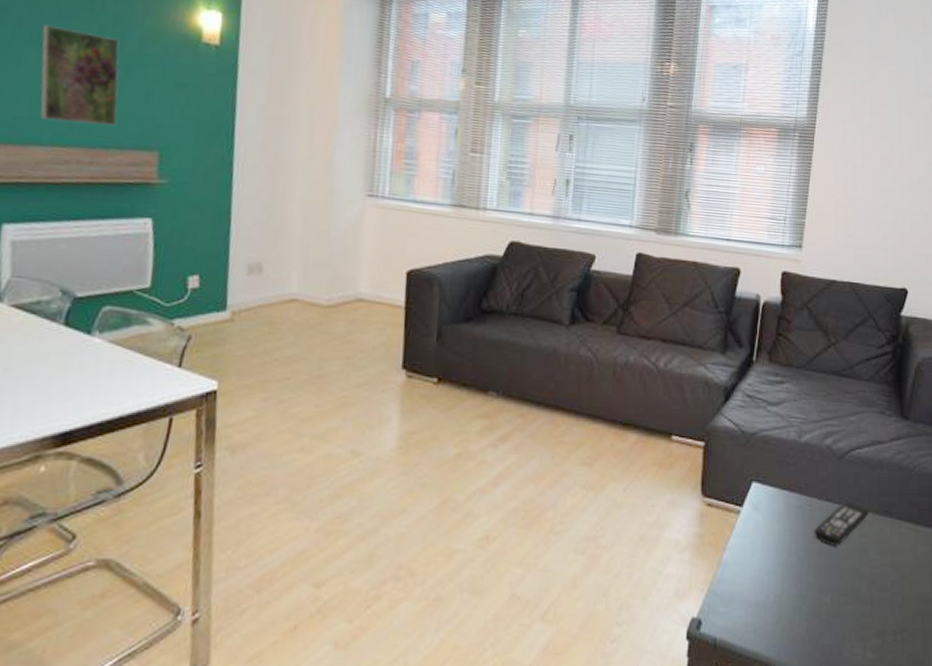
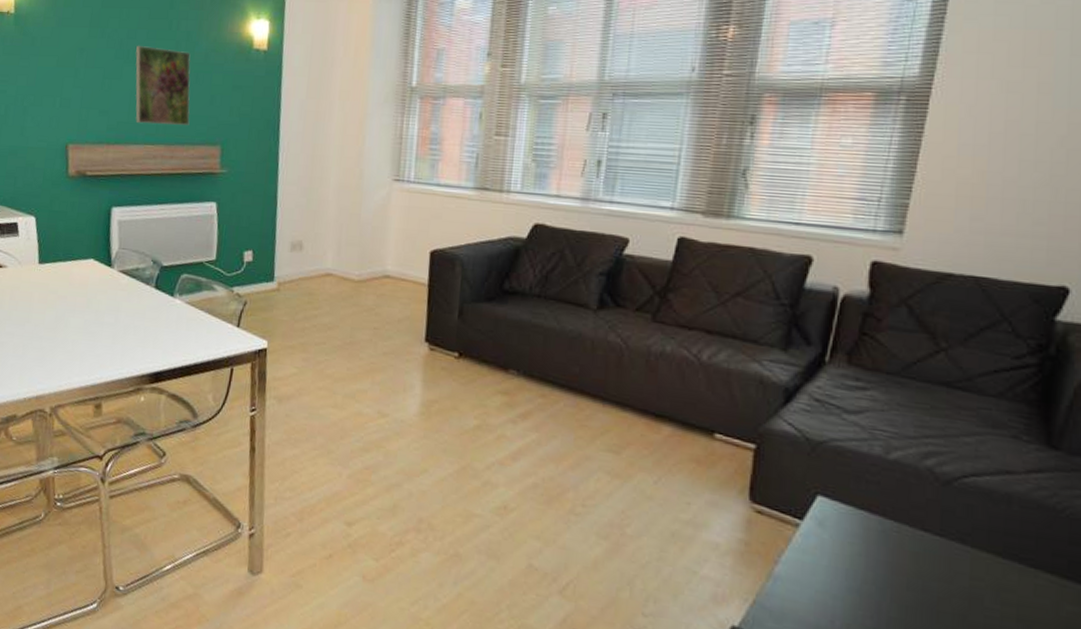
remote control: present [814,502,869,546] -> none [901,535,986,584]

